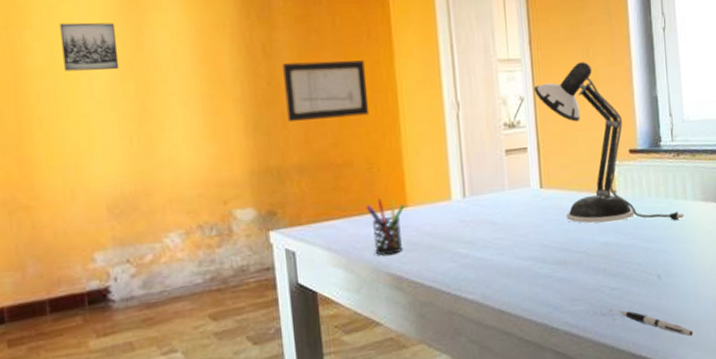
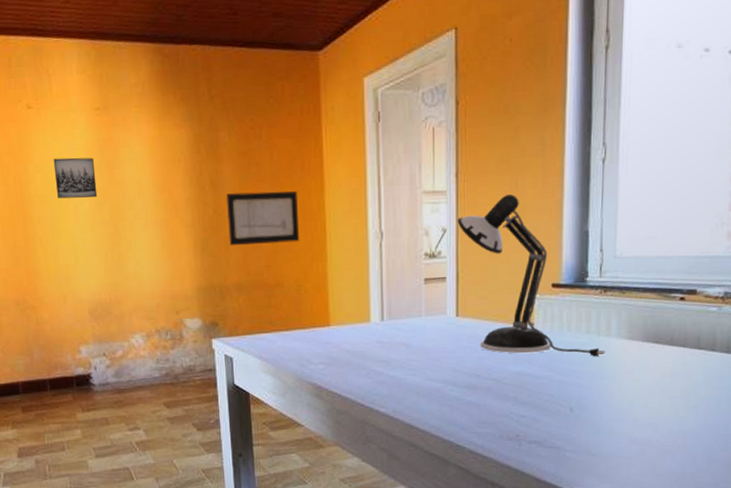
pen holder: present [366,199,406,256] -> none [293,317,328,367]
pen: present [619,310,694,337] -> none [526,438,603,469]

